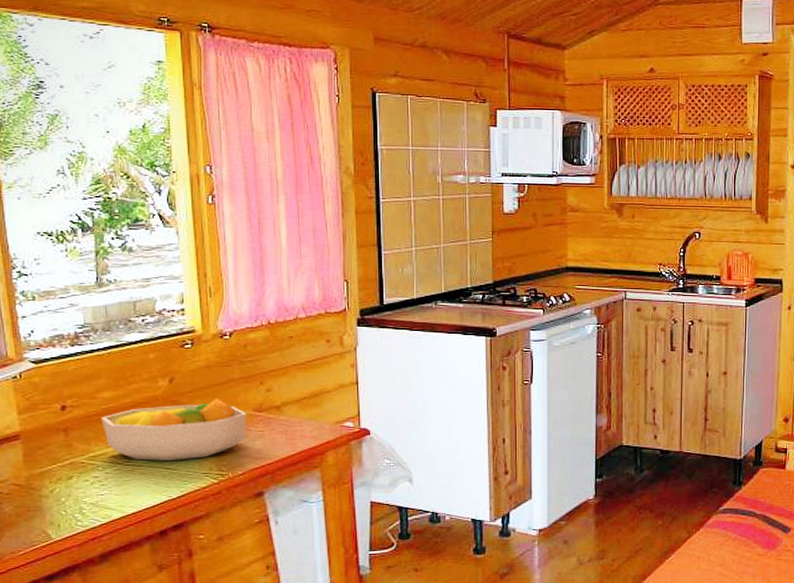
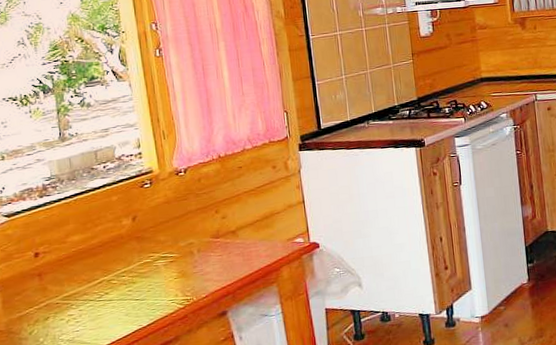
fruit bowl: present [101,398,247,461] -> none [72,229,206,295]

